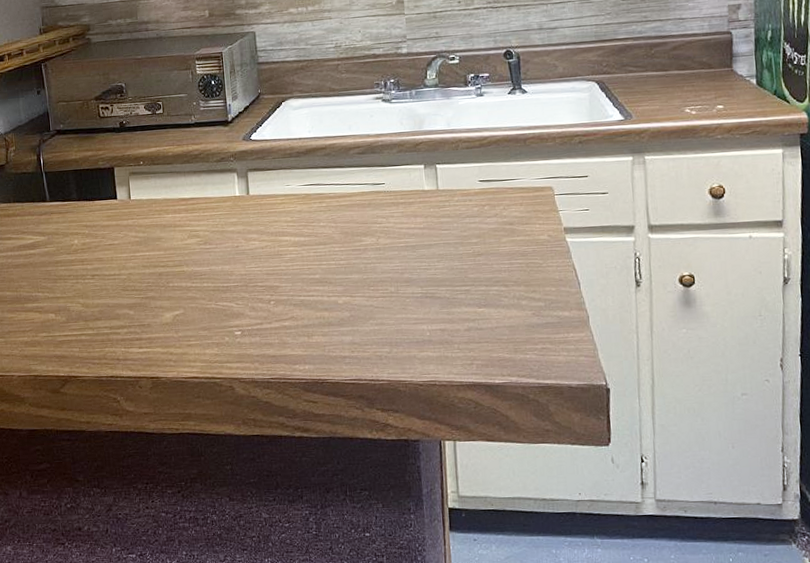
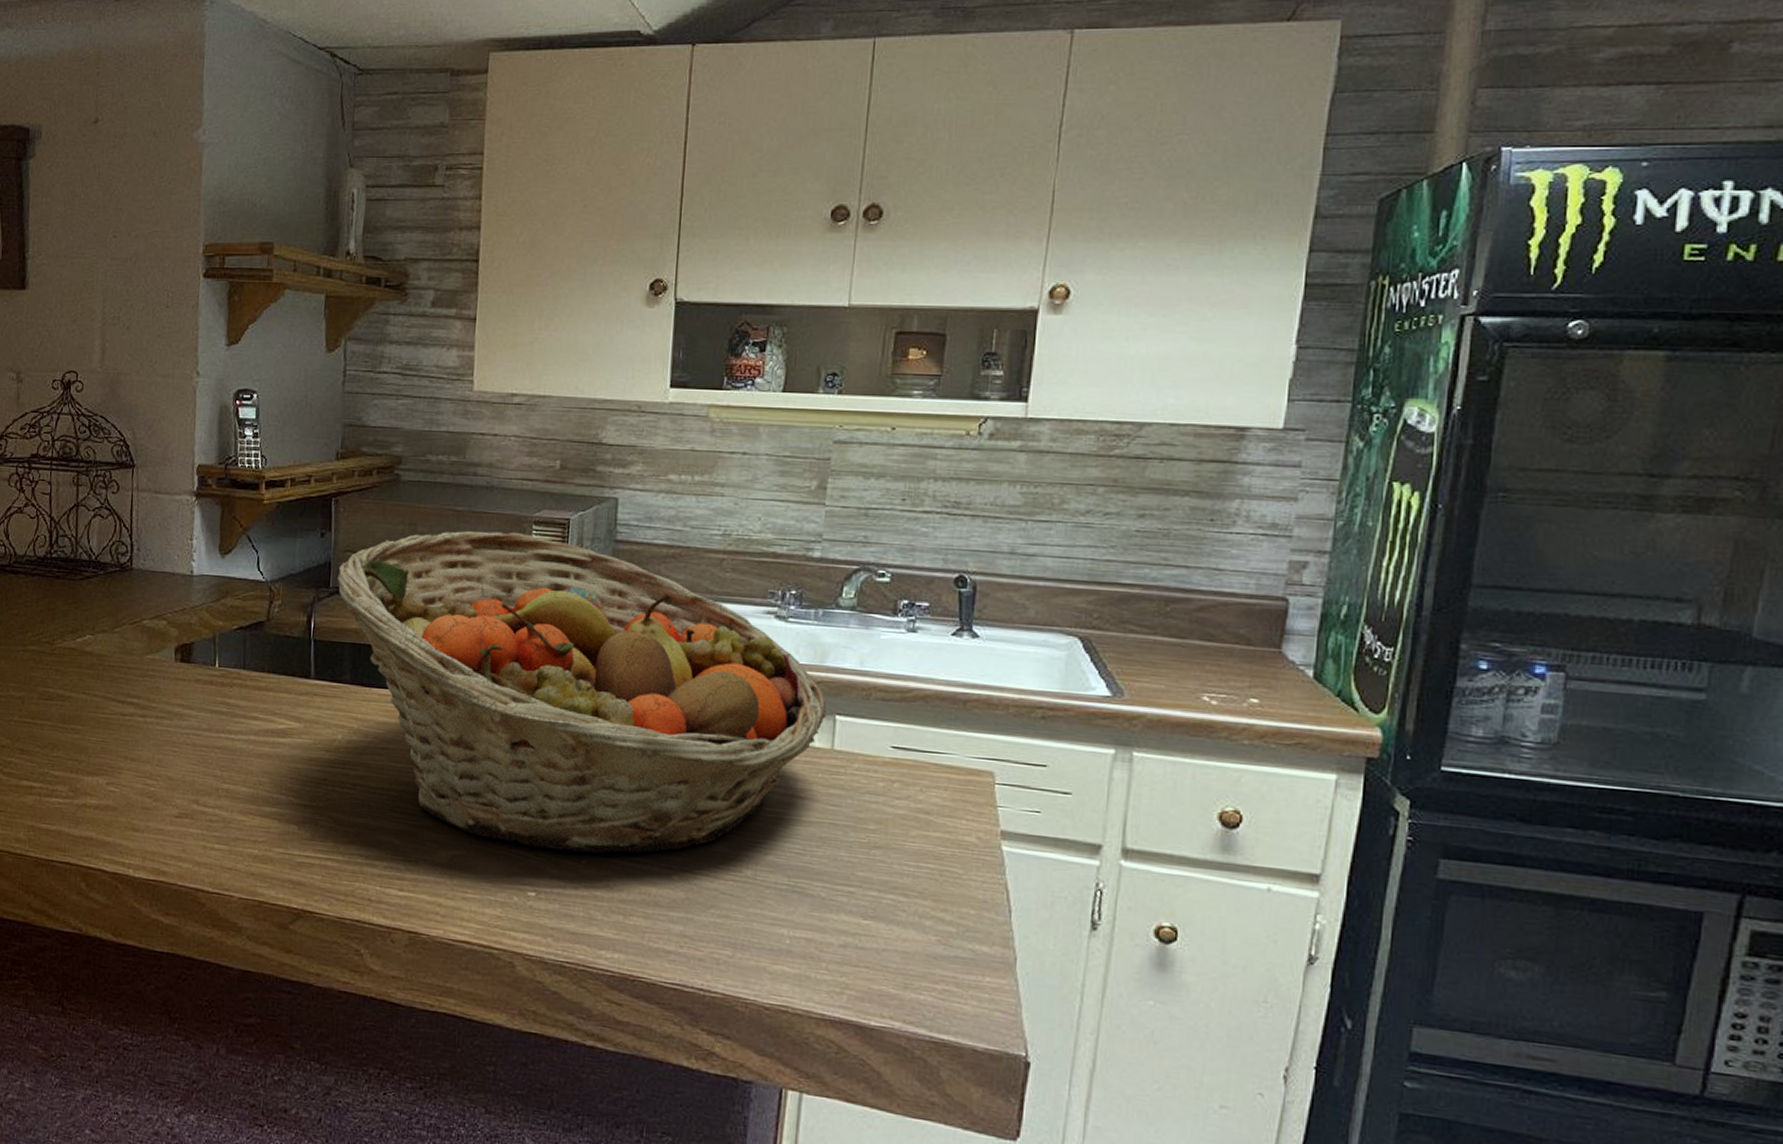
fruit basket: none [54,68,429,298] -> present [337,530,827,853]

